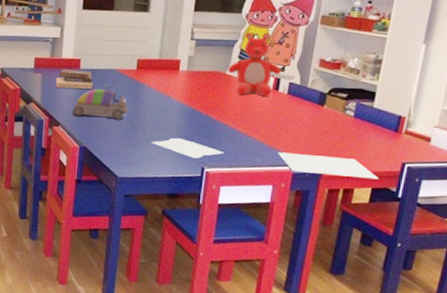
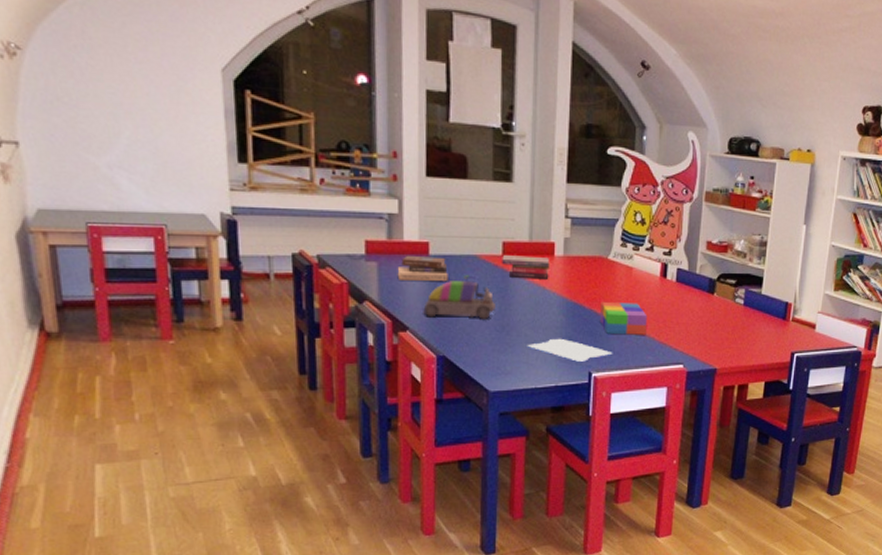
books: none [136,70,175,89] -> present [502,255,550,279]
set of blocks: none [214,109,258,139] -> present [599,301,648,335]
stuffed toy: present [228,32,282,96] -> none [610,209,668,285]
paper sheet: present [278,152,379,180] -> none [670,349,771,372]

